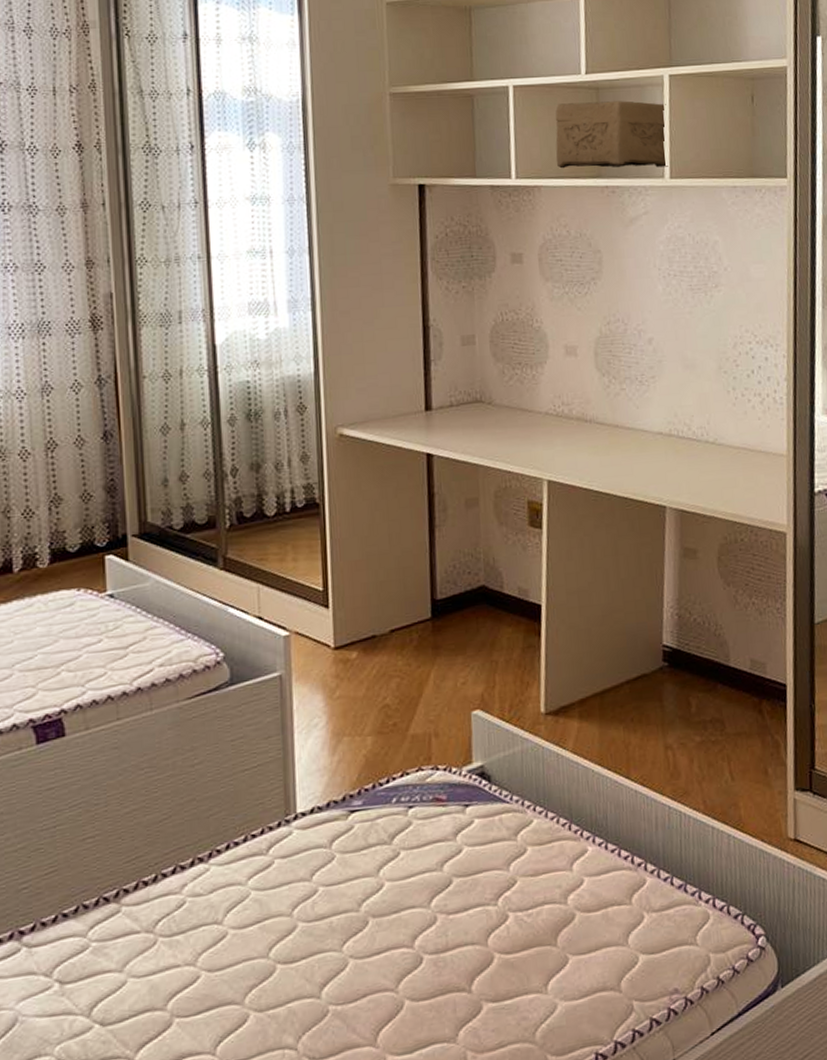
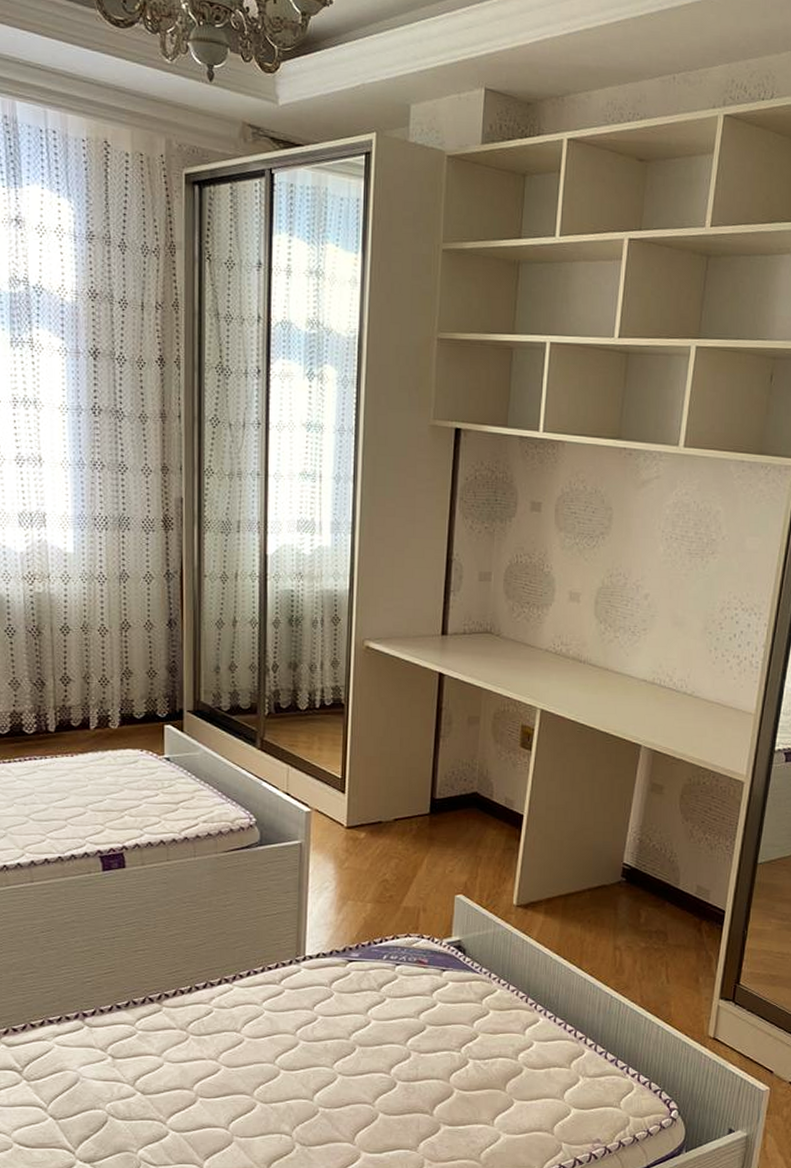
decorative box: present [555,101,668,169] -> none [581,364,690,436]

